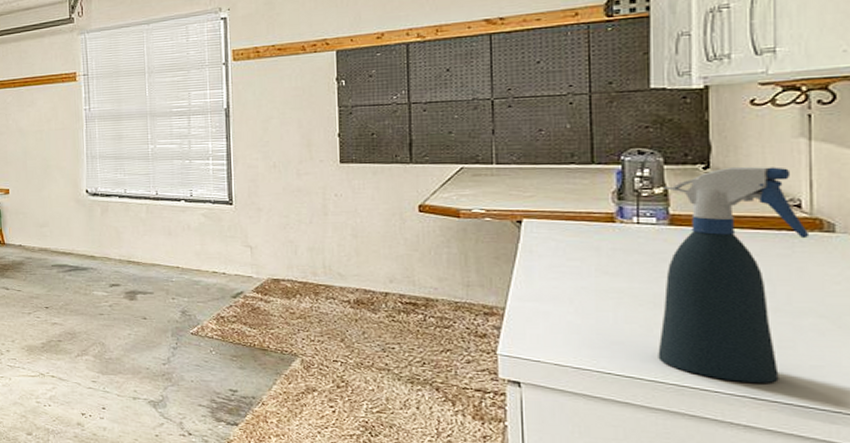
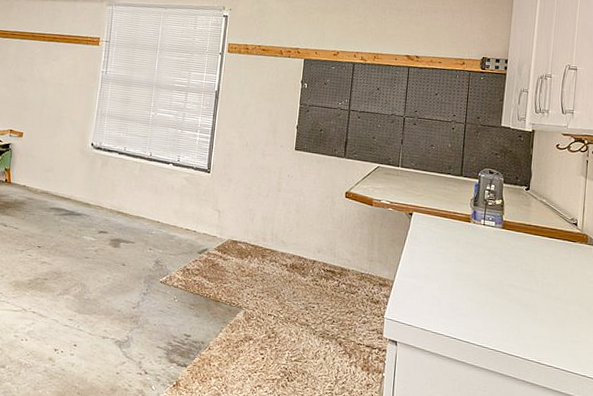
spray bottle: present [658,166,810,383] -> none [485,190,580,352]

